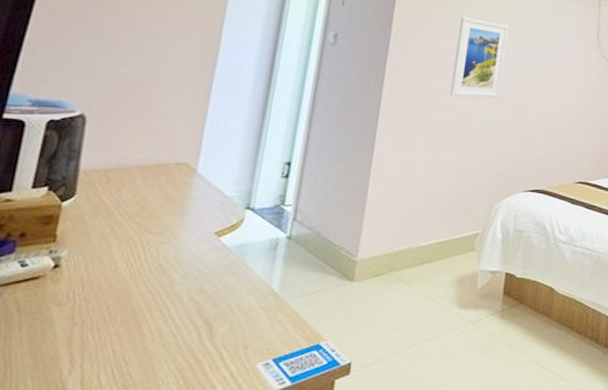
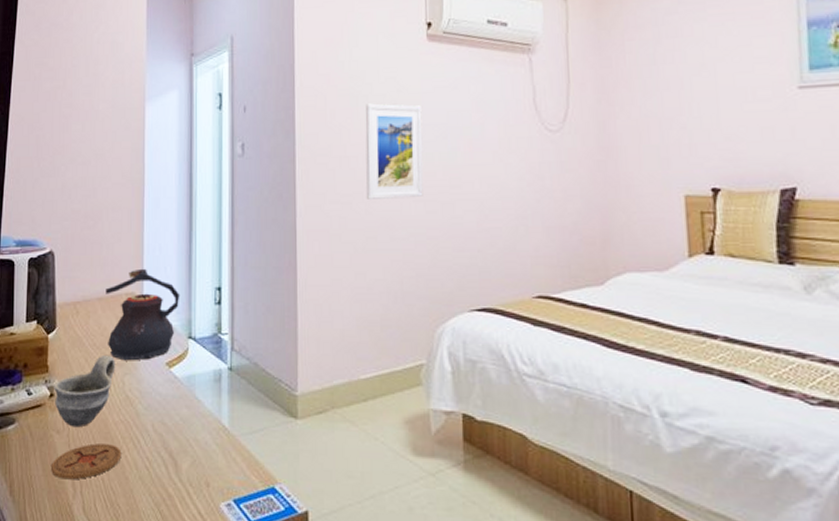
coaster: none [42,315,144,355] -> present [51,443,122,480]
cup: none [59,225,151,299] -> present [54,356,115,428]
teapot: none [144,139,243,230] -> present [106,268,180,361]

